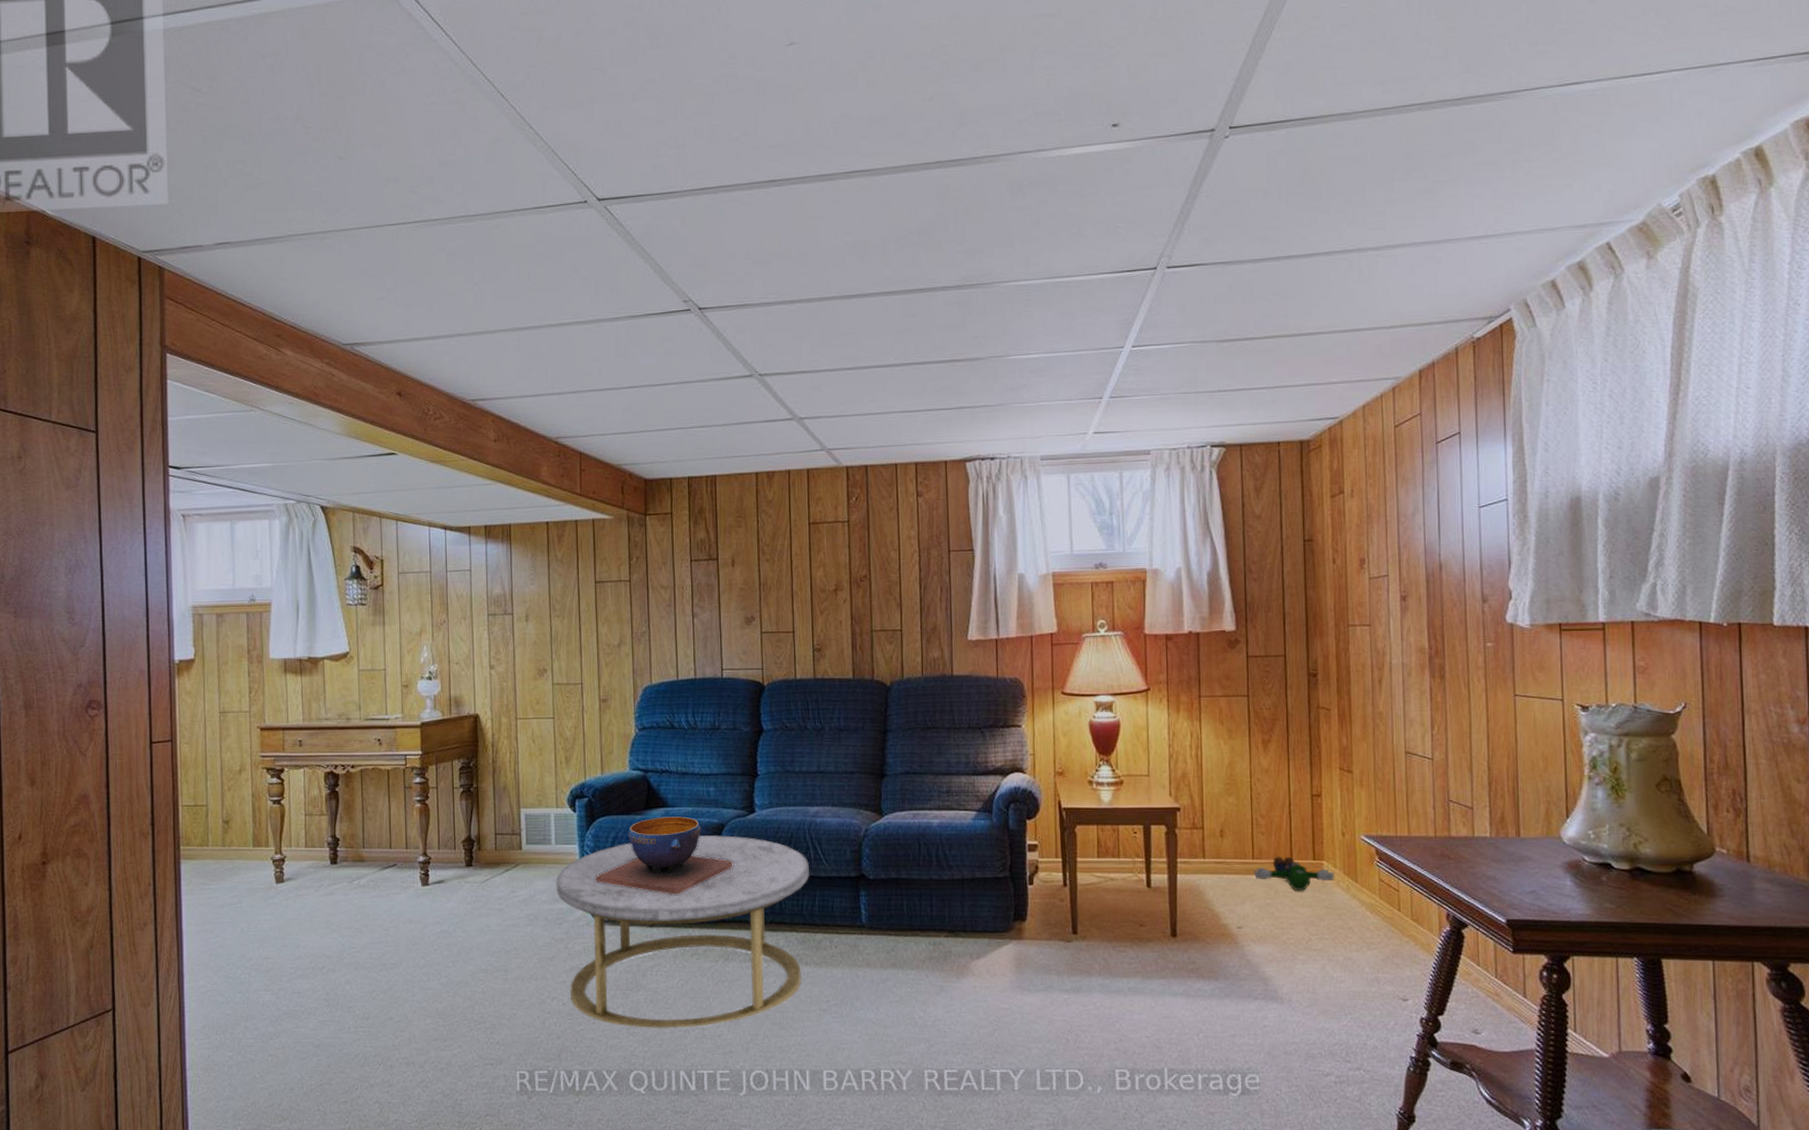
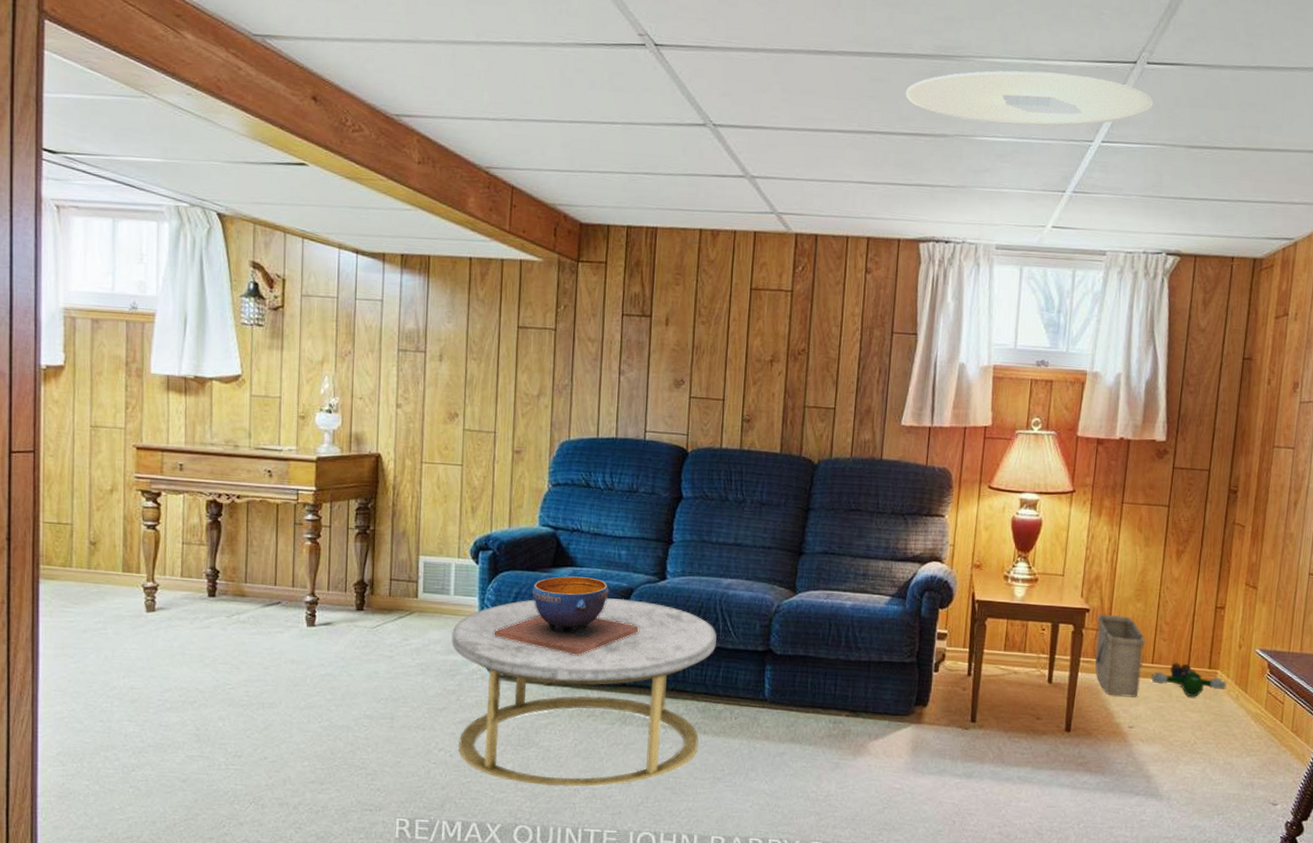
ceiling light: none [936,287,1178,342] -> present [905,70,1153,127]
basket: none [1189,811,1243,896] -> present [1093,614,1145,697]

